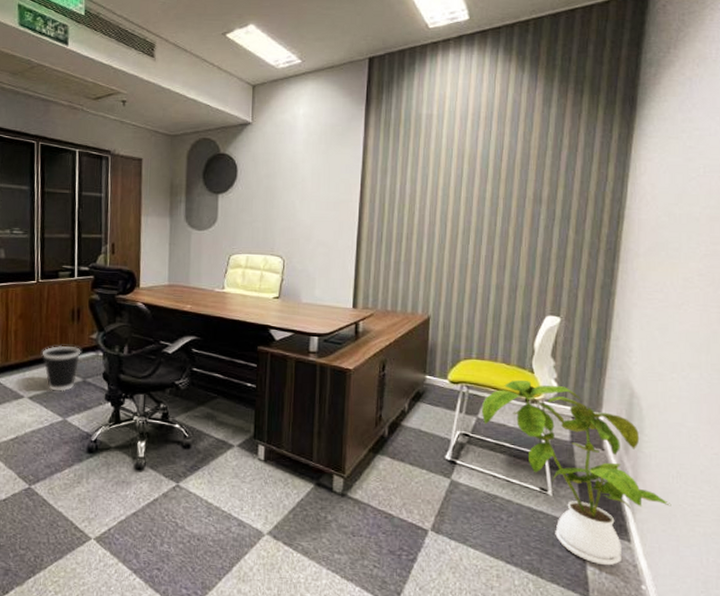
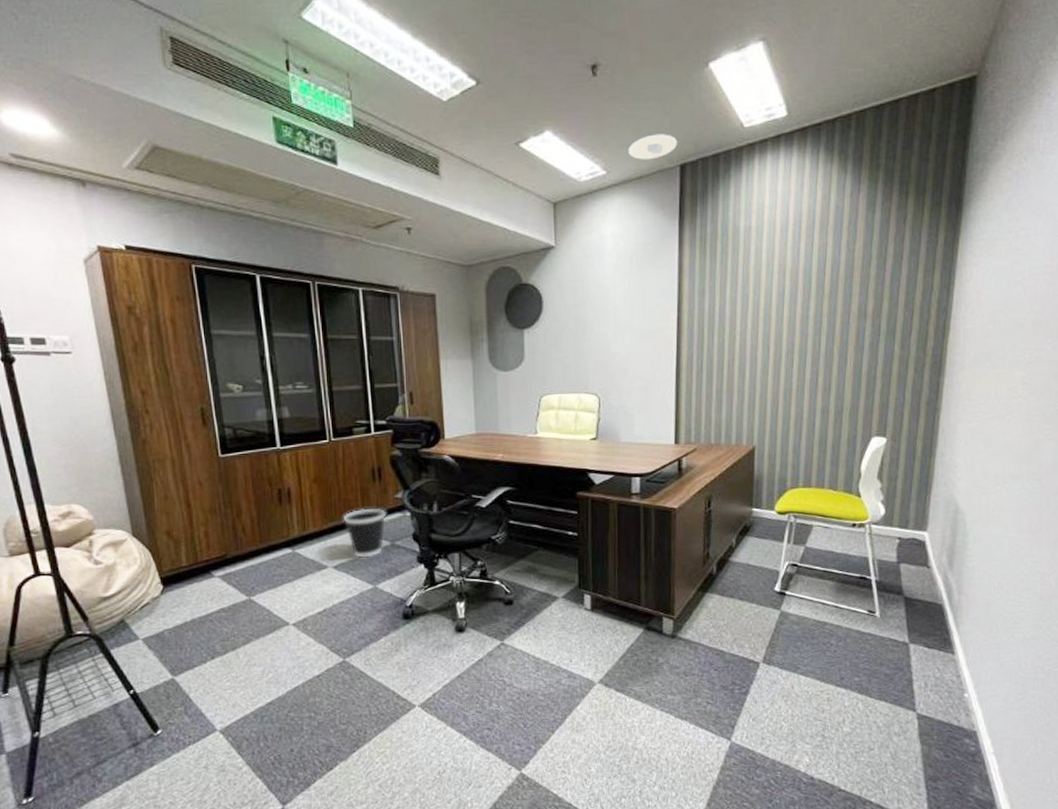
recessed light: none [322,30,367,52] -> present [628,134,677,160]
house plant: present [481,380,671,566] -> none [809,504,993,679]

